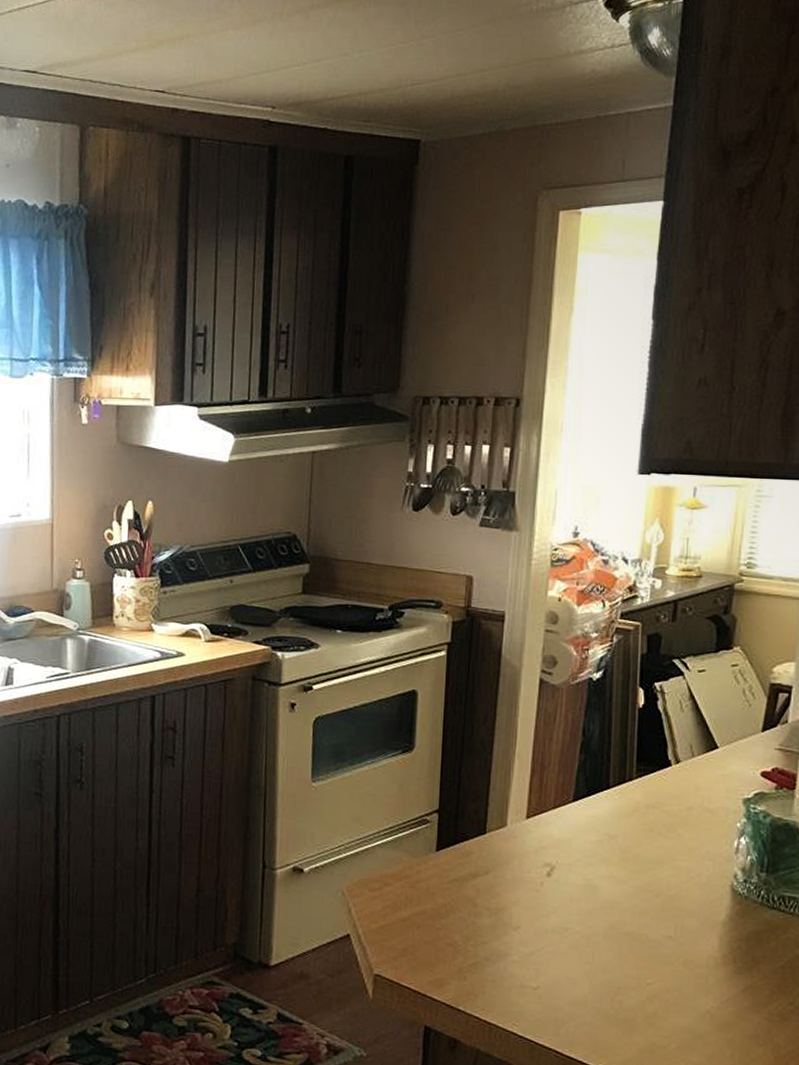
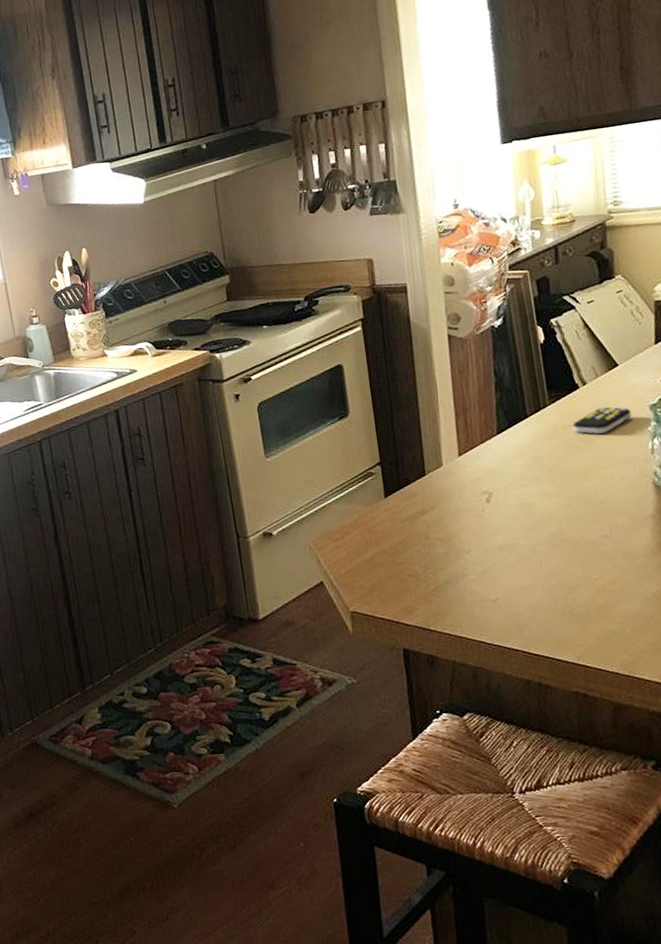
remote control: none [656,791,722,821] -> present [572,406,632,434]

